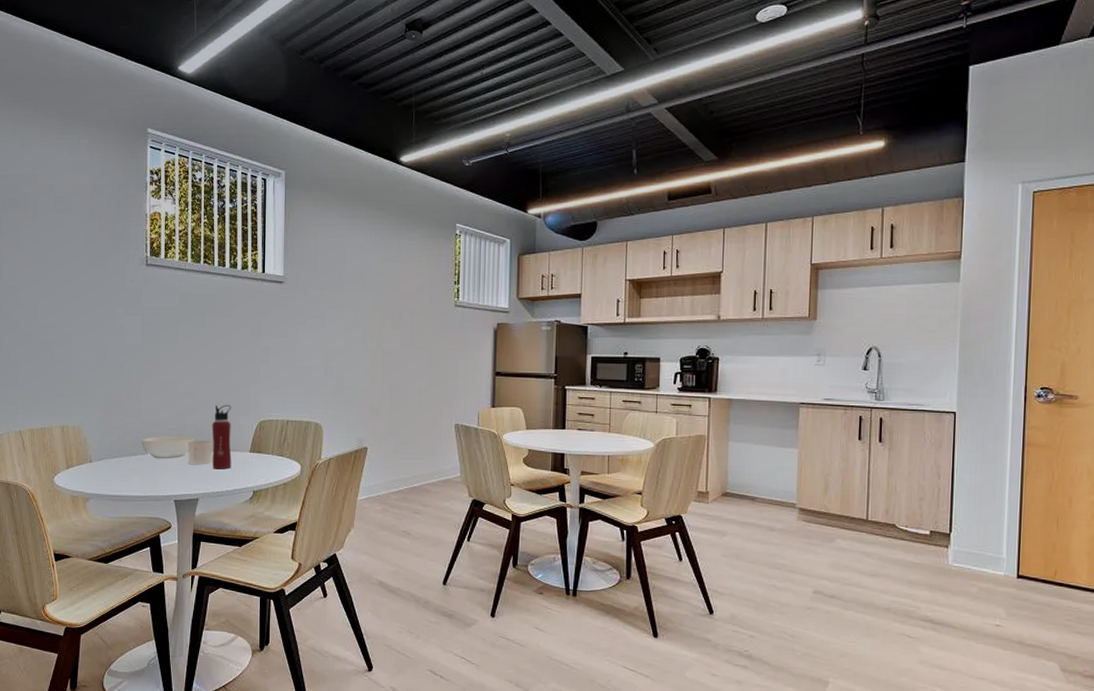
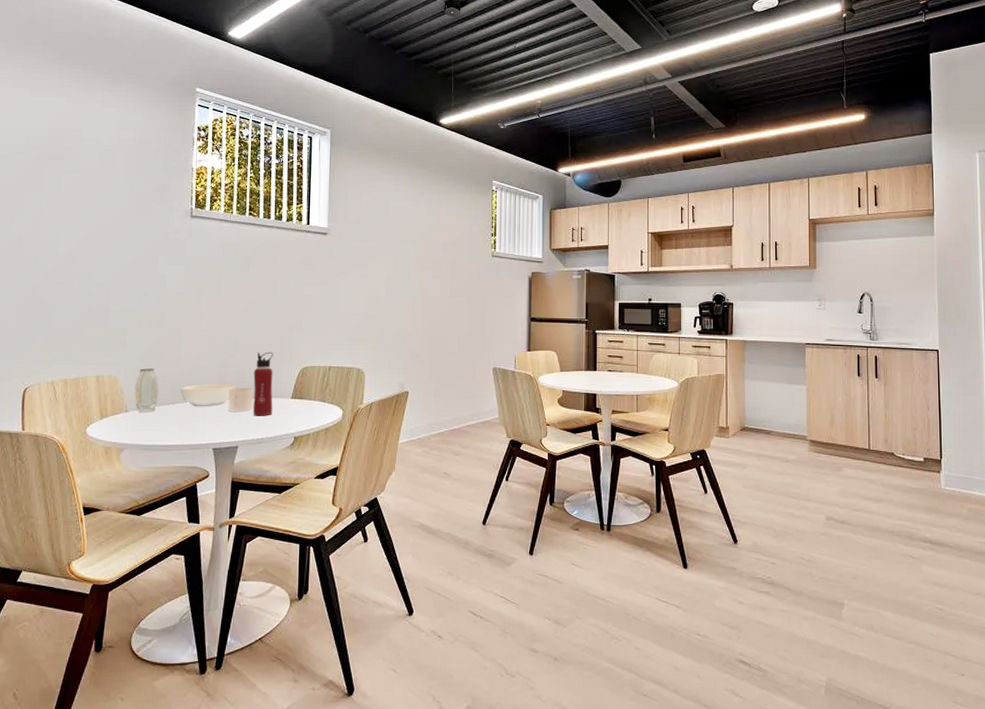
vase: none [97,419,121,464] -> present [134,368,159,414]

